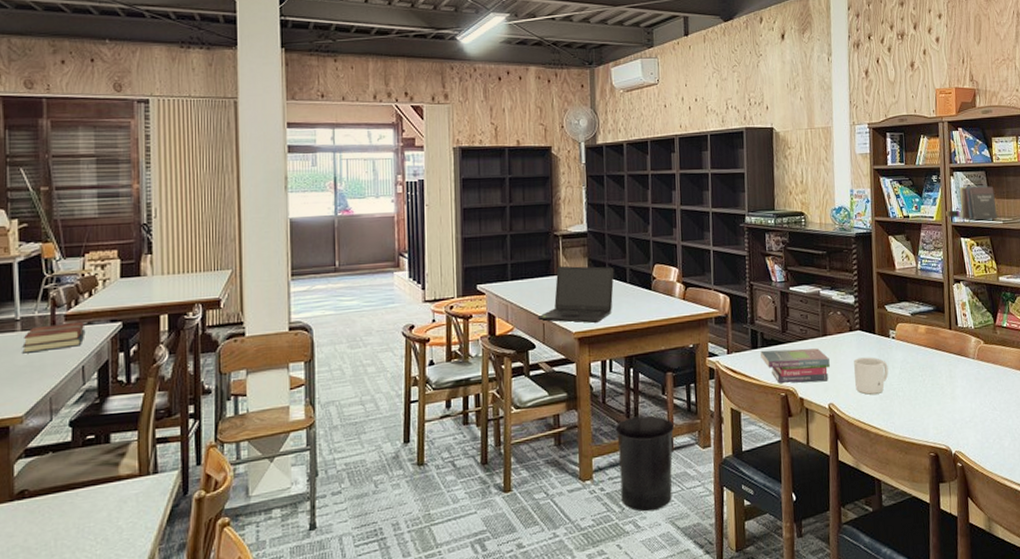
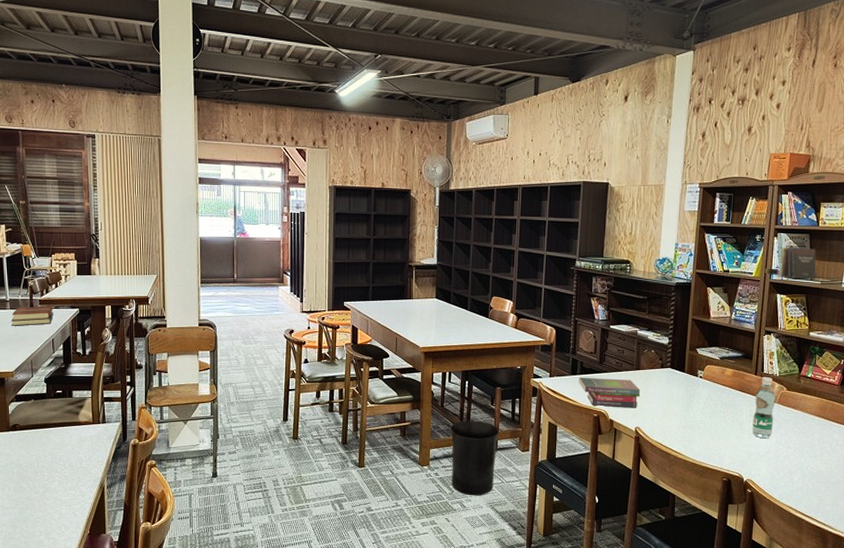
laptop: present [537,266,615,323] -> none [392,291,458,341]
mug: present [854,357,889,395] -> none [661,391,693,423]
bottle: none [952,330,975,402] -> present [752,376,776,439]

